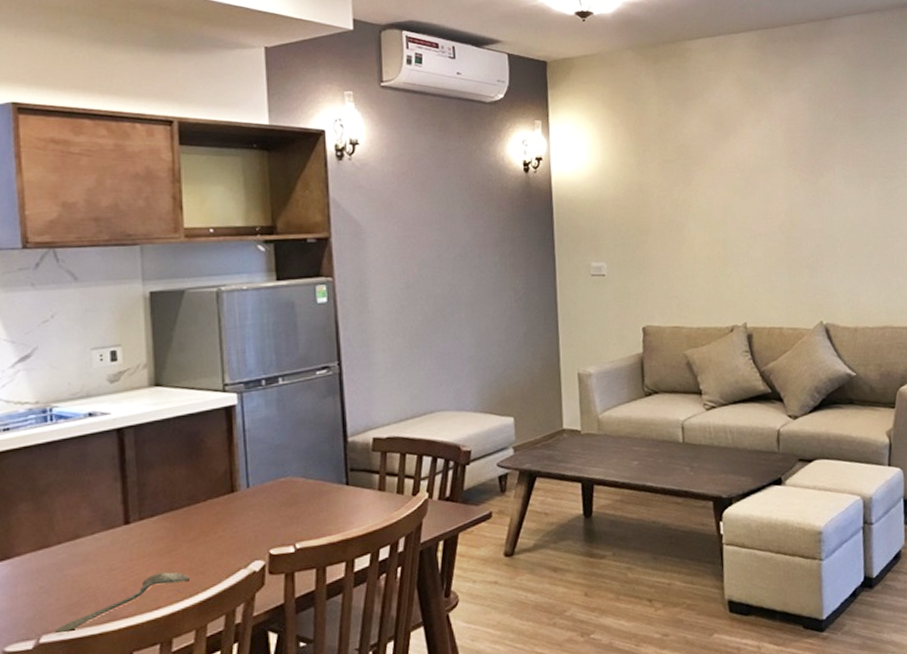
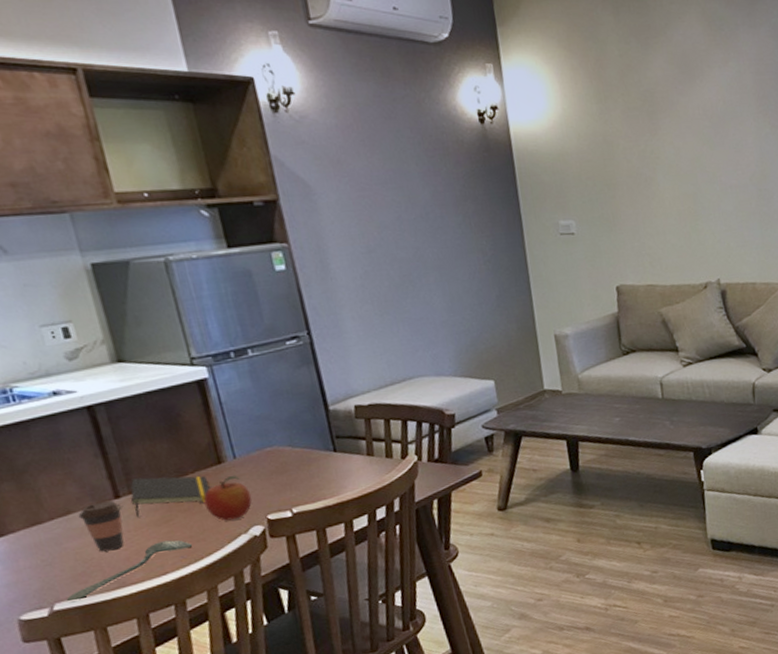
coffee cup: none [85,526,129,581] -> present [78,500,124,552]
notepad: none [139,503,218,546] -> present [130,475,210,517]
fruit: none [210,506,258,554] -> present [203,476,253,521]

